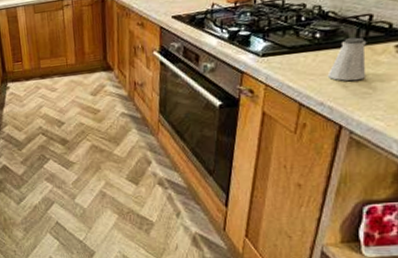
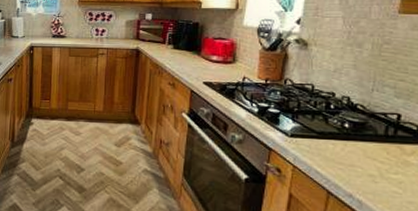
saltshaker: present [327,37,367,81] -> none [356,133,396,178]

